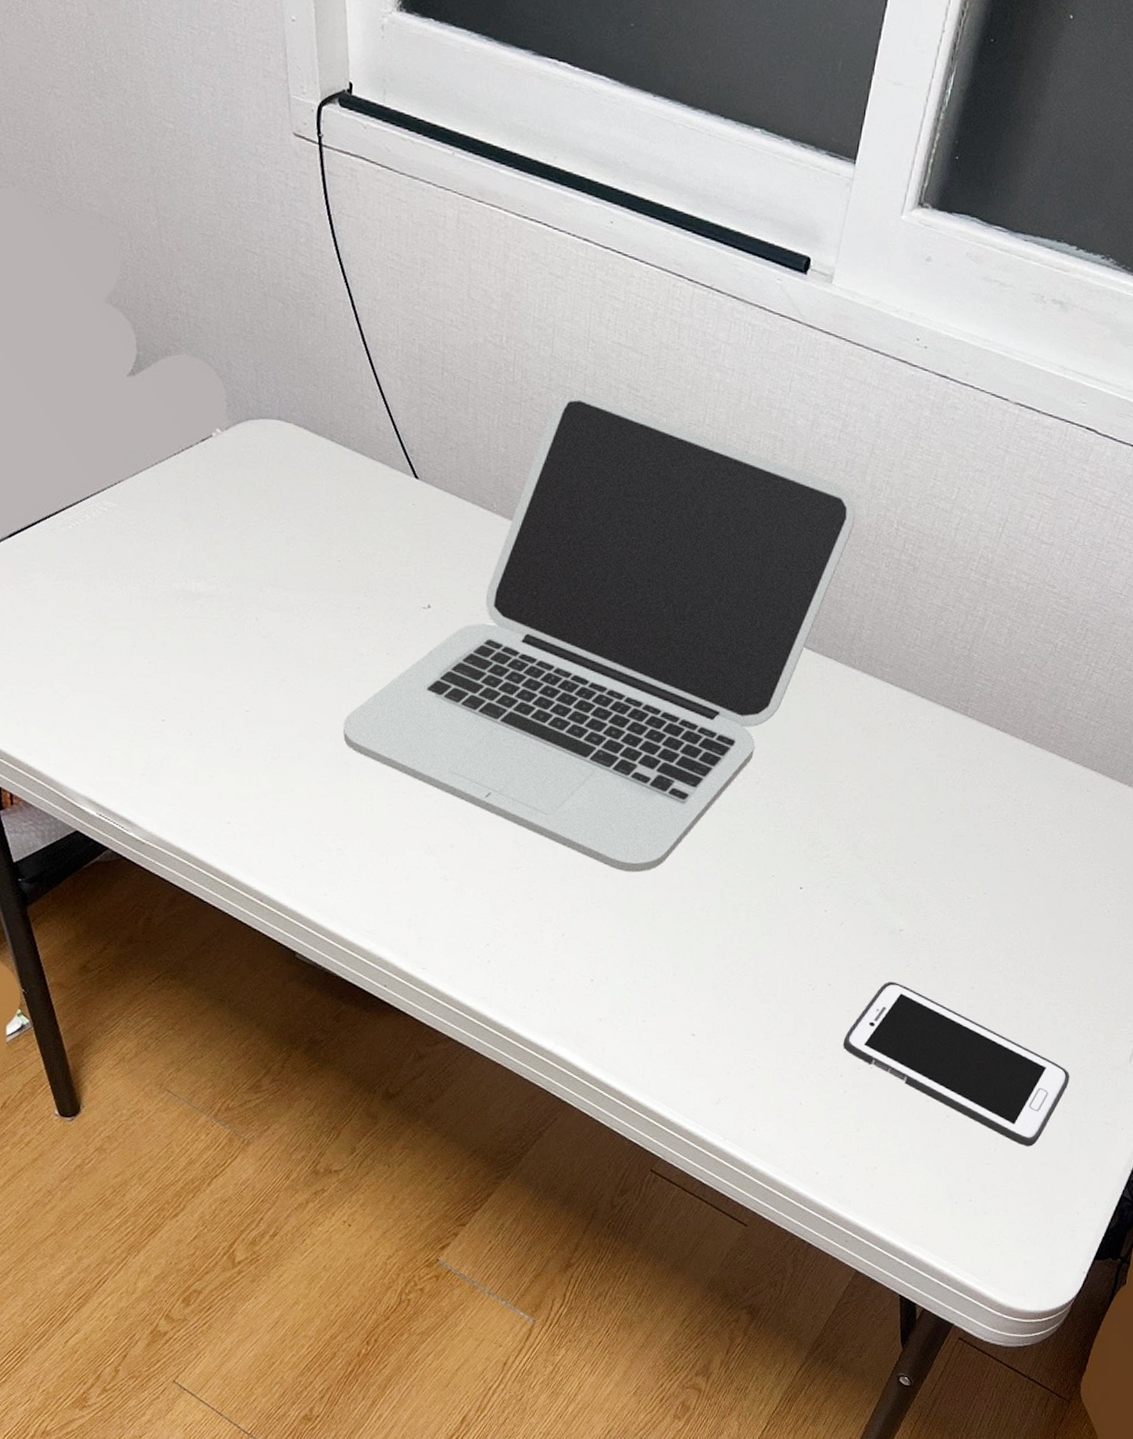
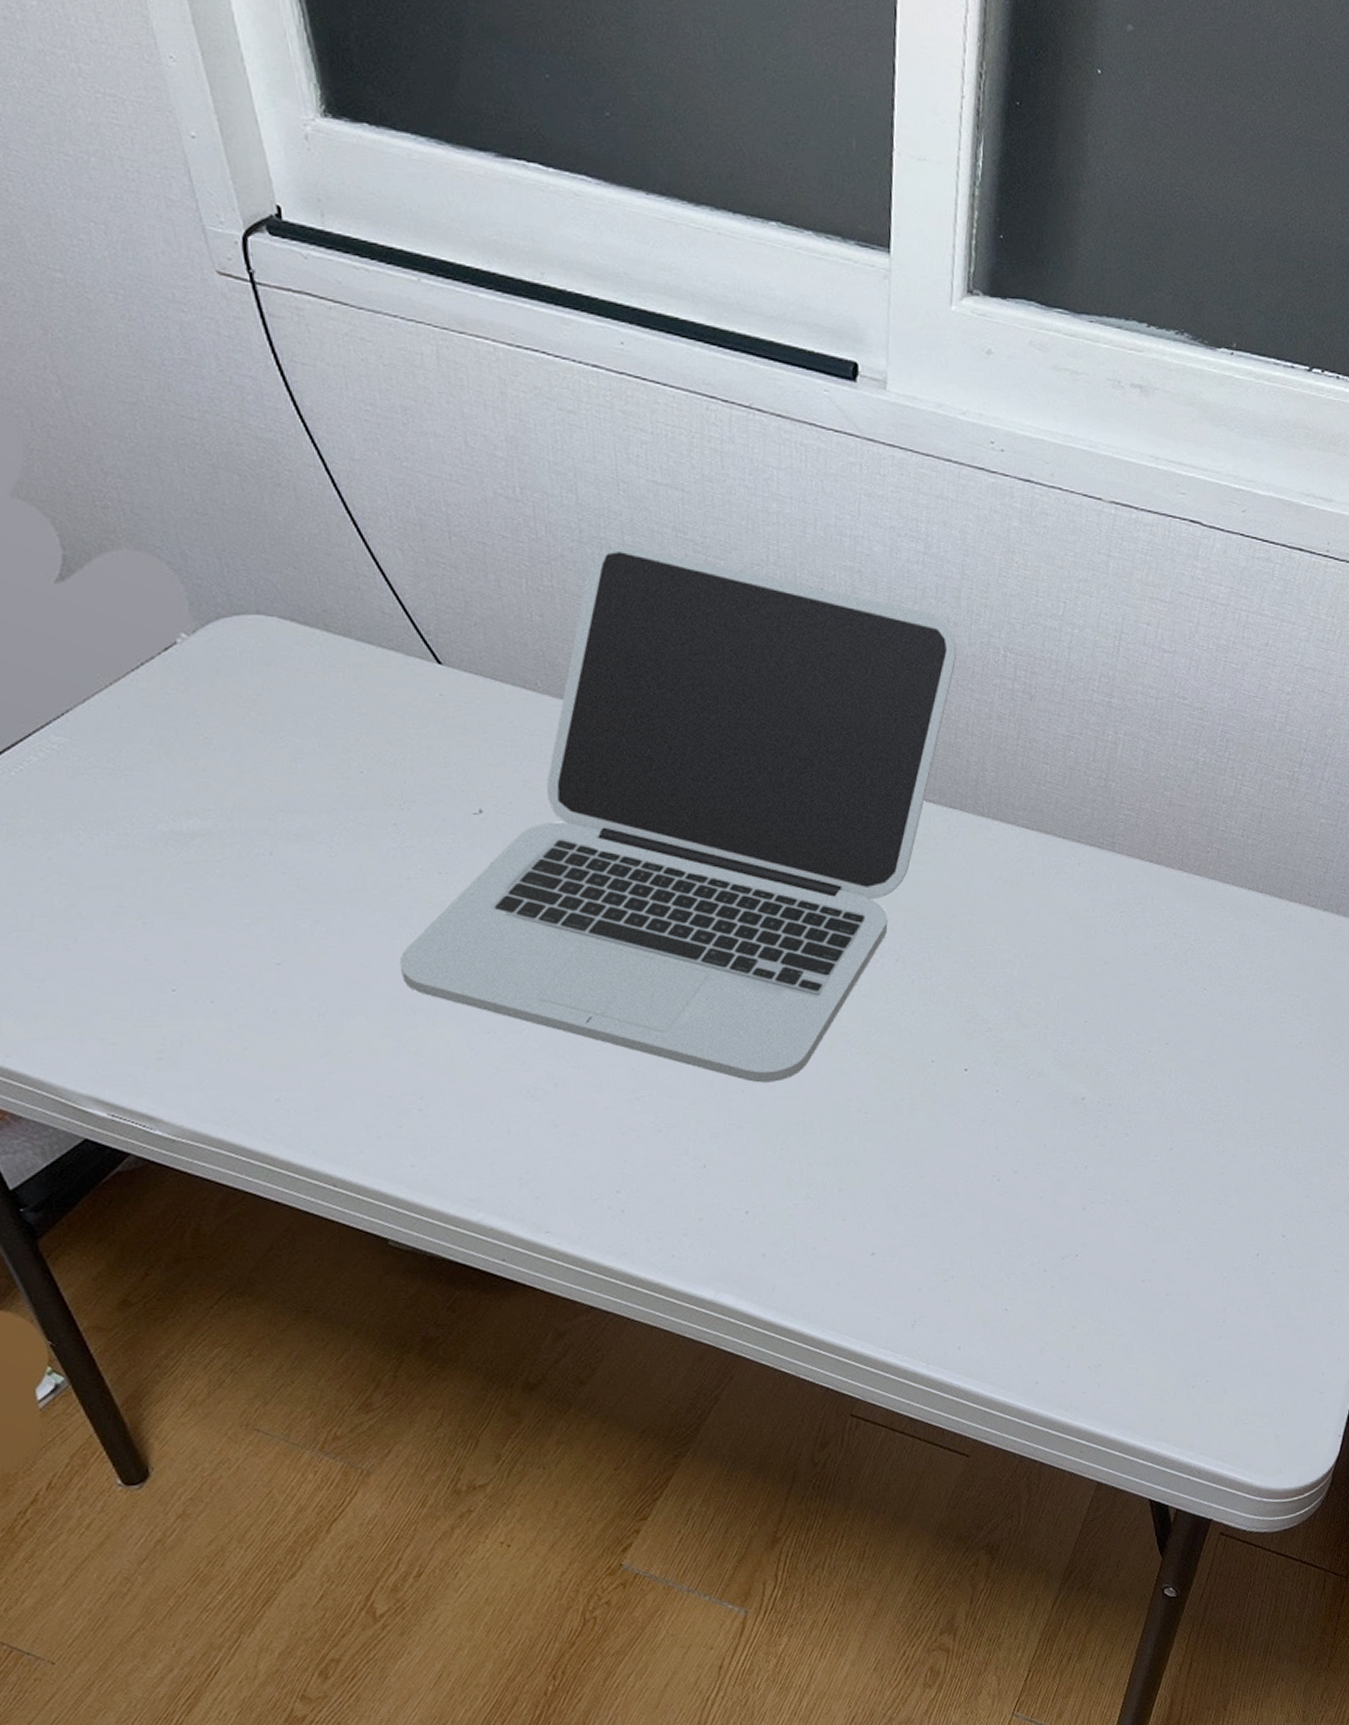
cell phone: present [842,981,1070,1147] -> none [1040,1156,1290,1312]

